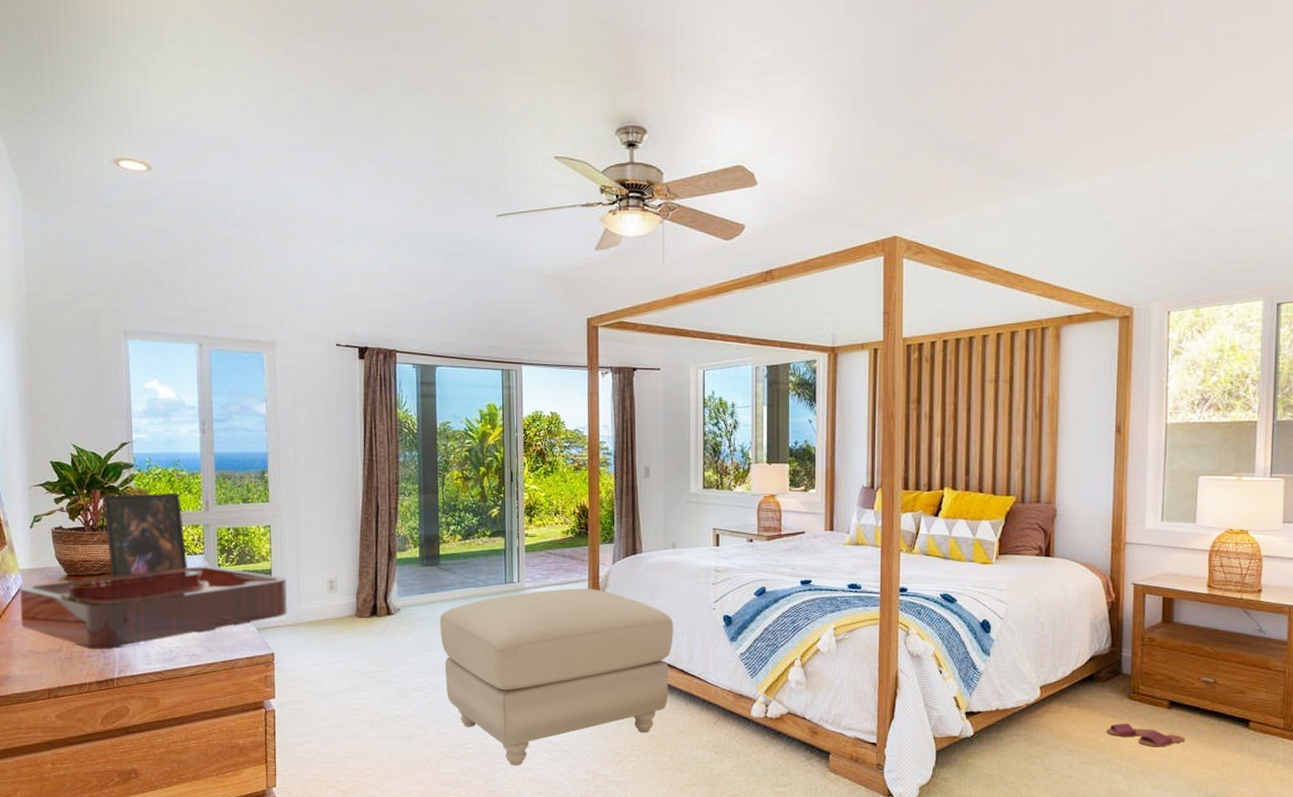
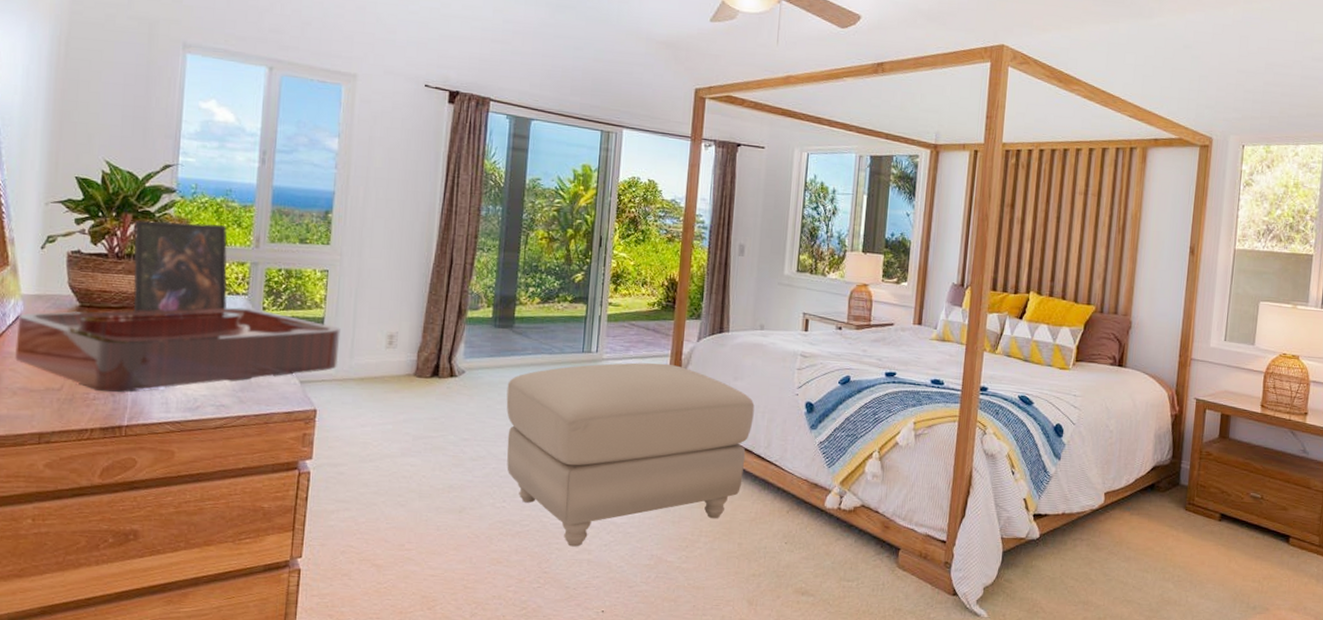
slippers: present [1106,723,1186,747] -> none [1162,533,1233,558]

